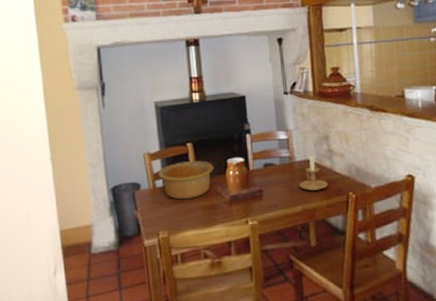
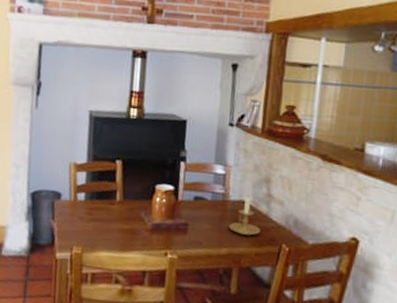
bowl: present [158,161,214,200] -> none [81,178,141,219]

